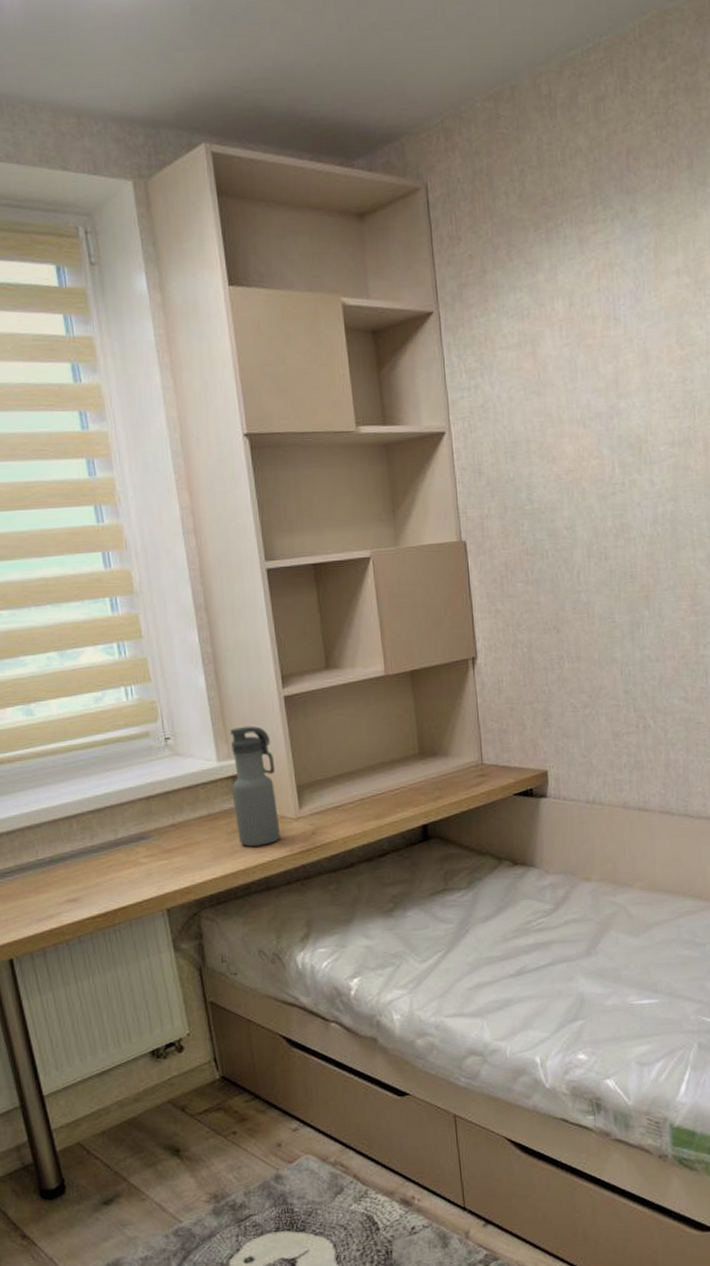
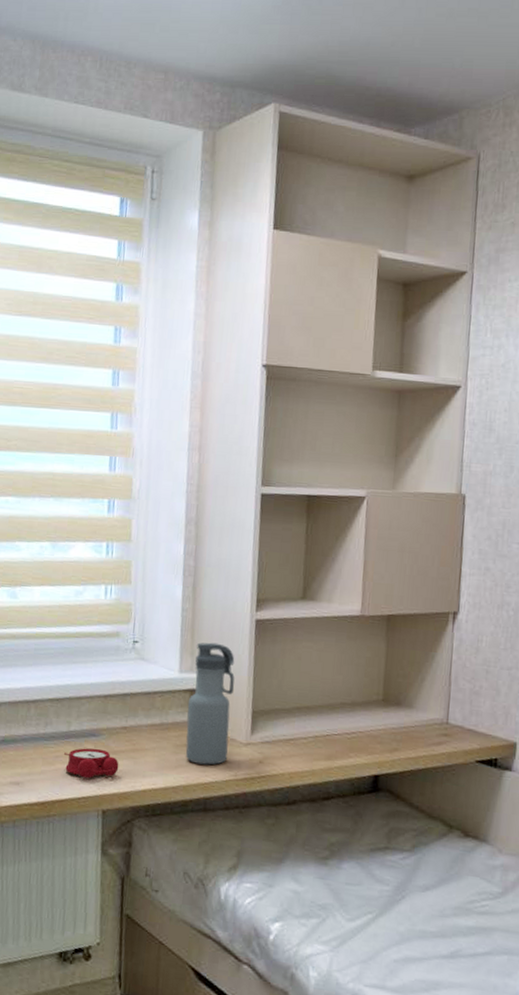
alarm clock: none [117,850,175,882] -> present [64,748,119,779]

